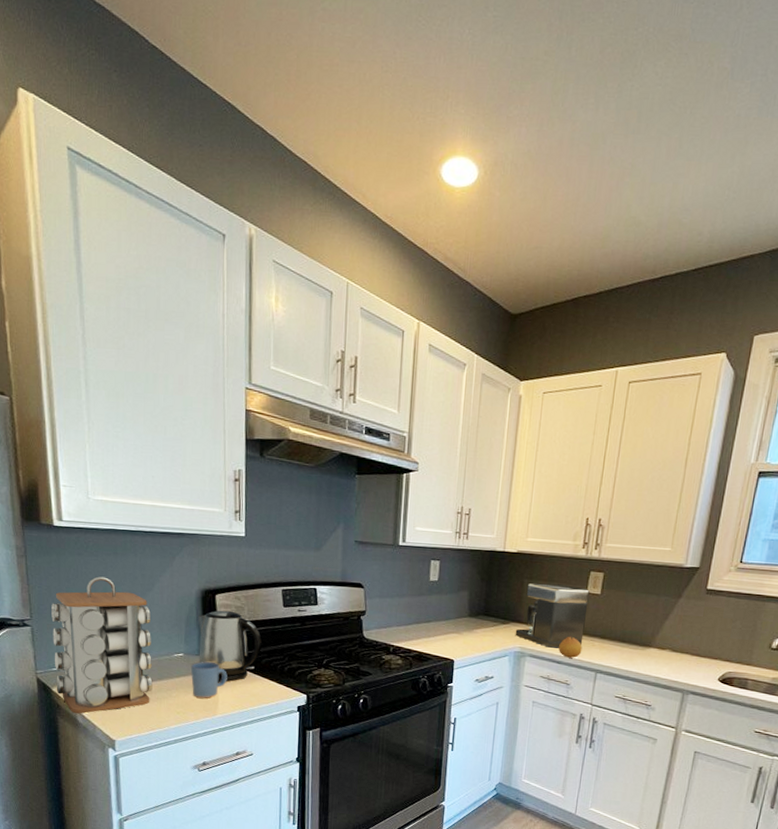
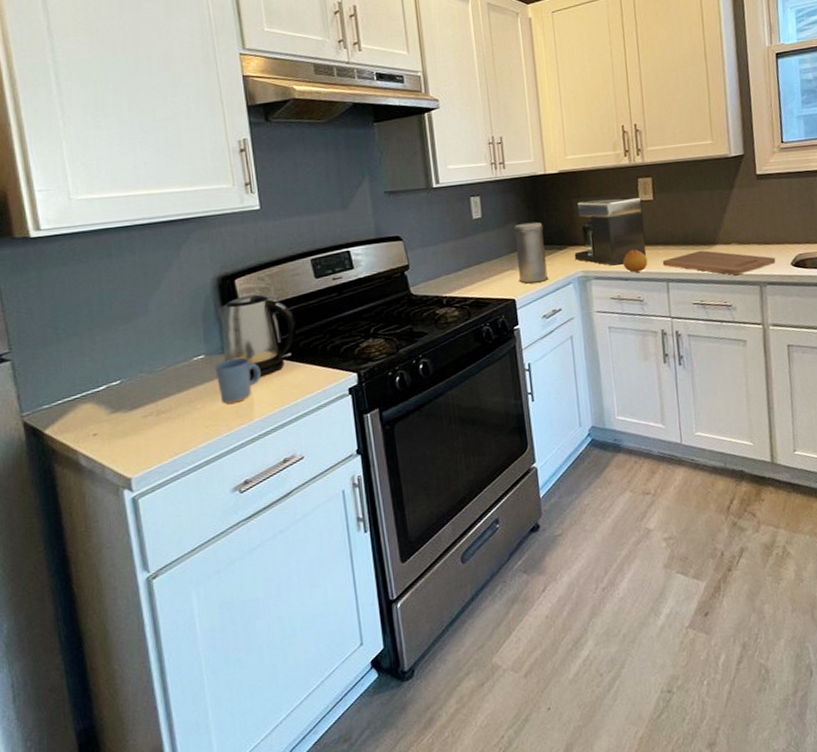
spice rack: present [51,576,153,714] -> none [35,284,172,456]
canister: none [460,593,493,650] -> present [514,221,548,284]
cutting board: none [595,650,705,680] -> present [662,250,776,276]

